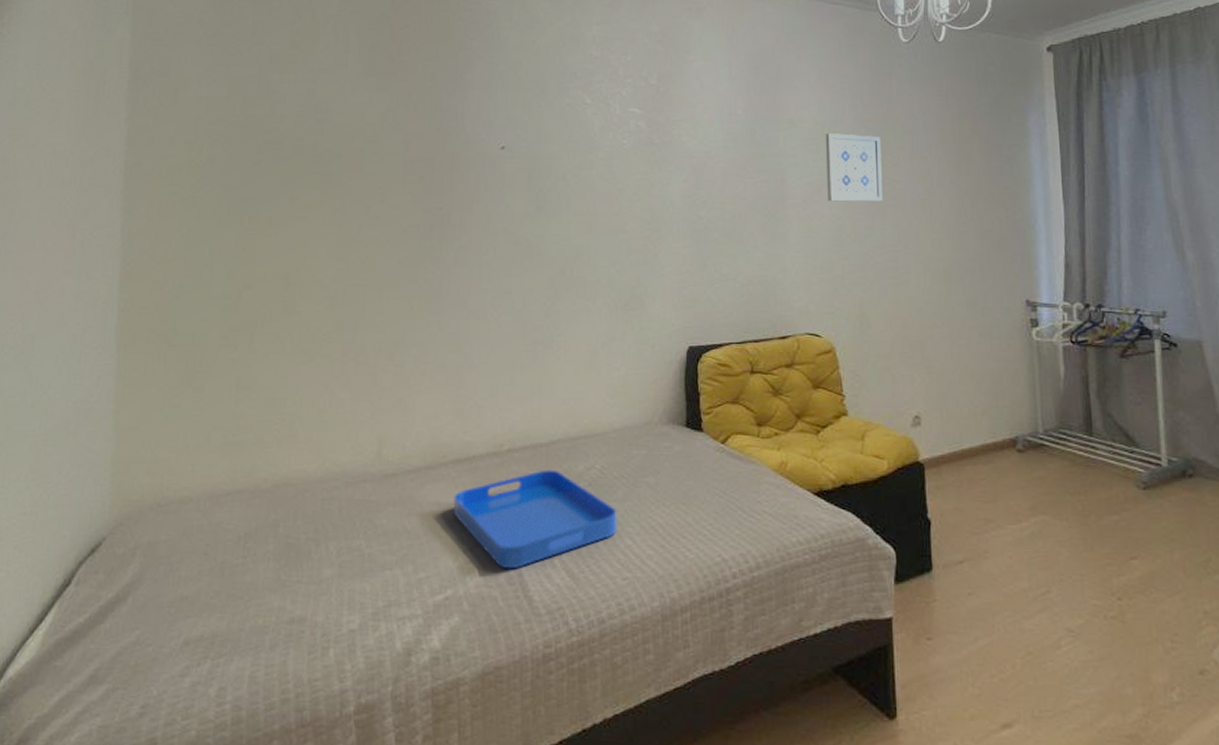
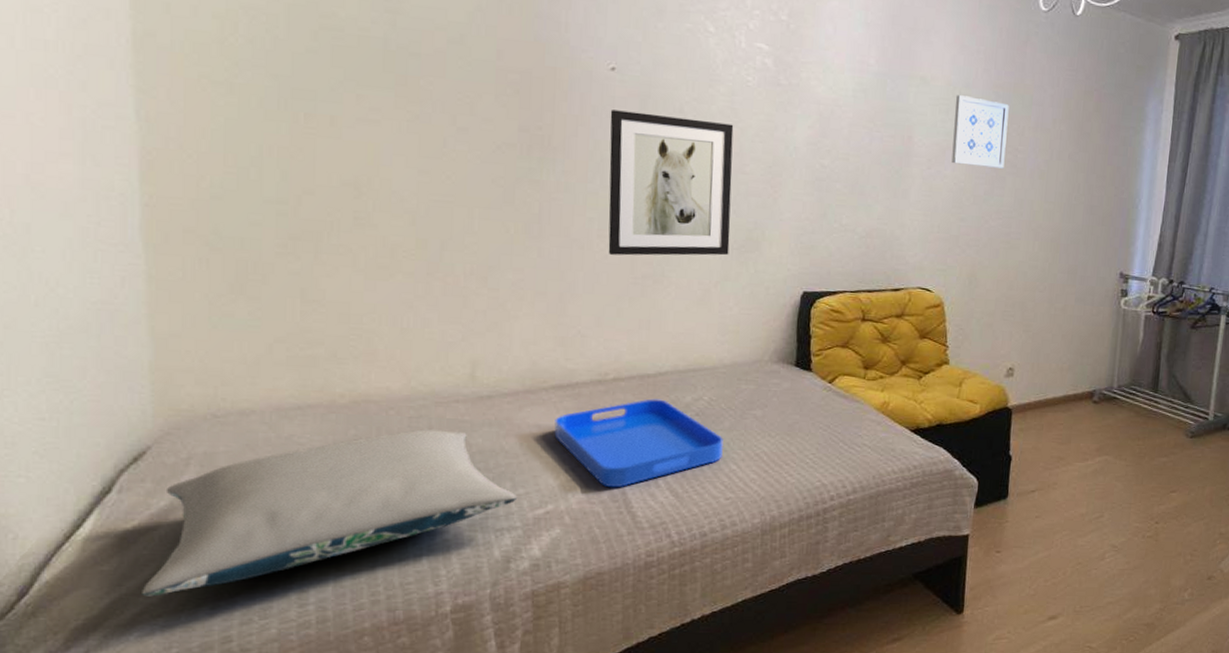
pillow: none [85,512,419,694] -> present [142,429,518,597]
wall art: none [501,184,614,323] -> present [608,110,734,256]

